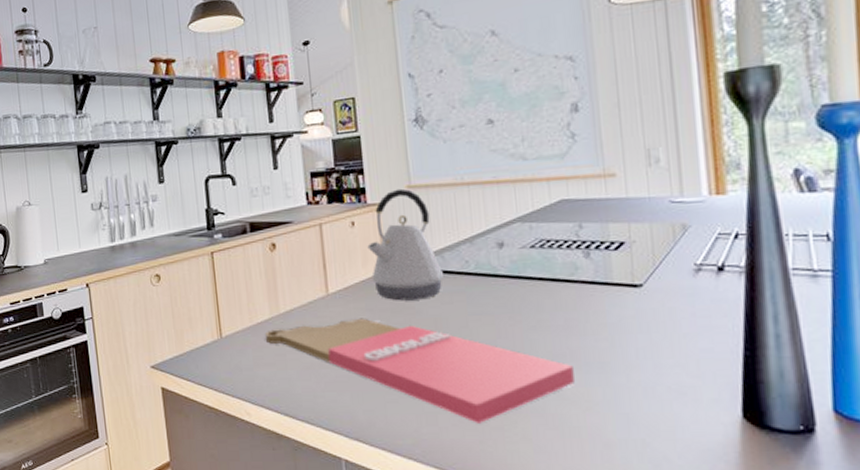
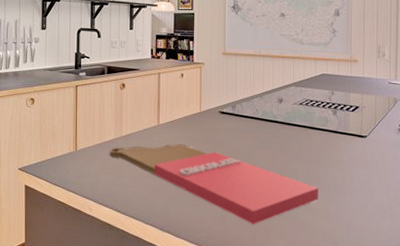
kettle: present [367,188,443,301] -> none [191,54,240,134]

